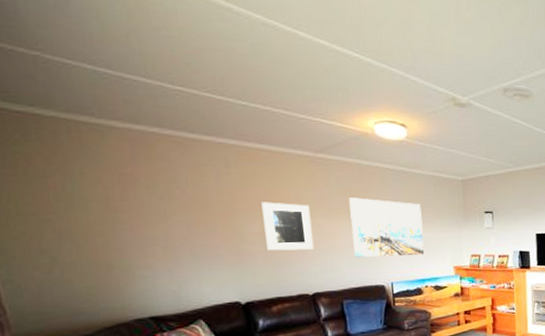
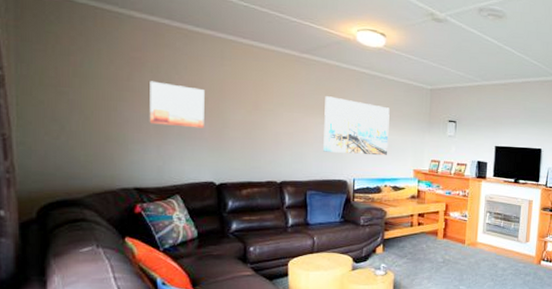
wall art: none [147,198,219,246] -> present [149,81,205,129]
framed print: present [261,202,314,251] -> none [246,93,289,140]

